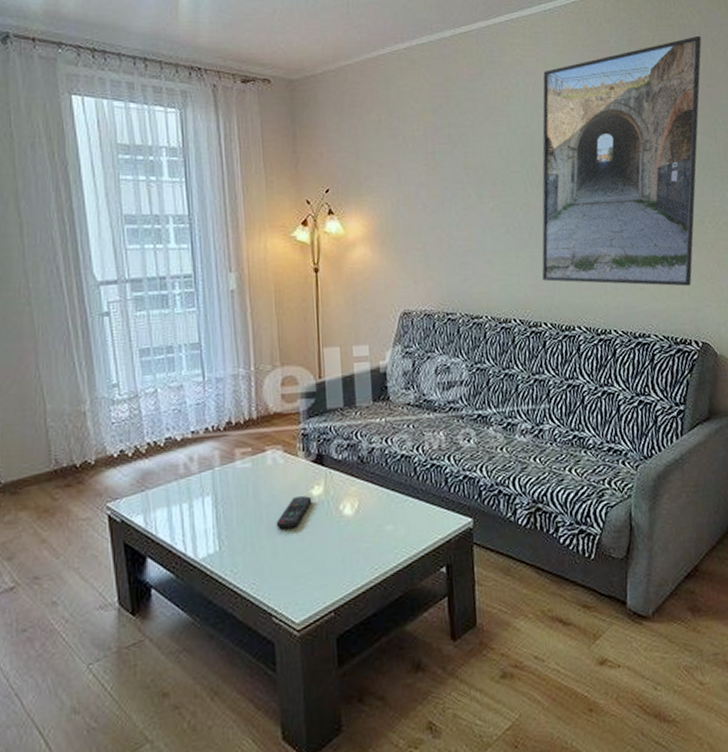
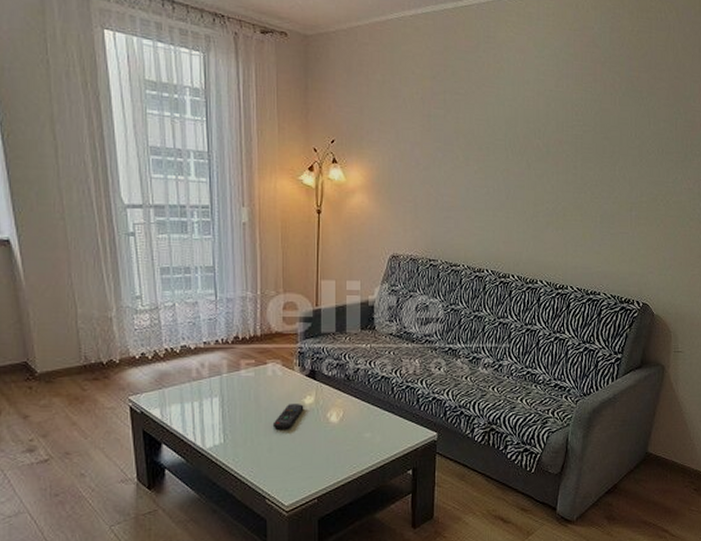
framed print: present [541,35,702,287] -> none [513,30,675,254]

